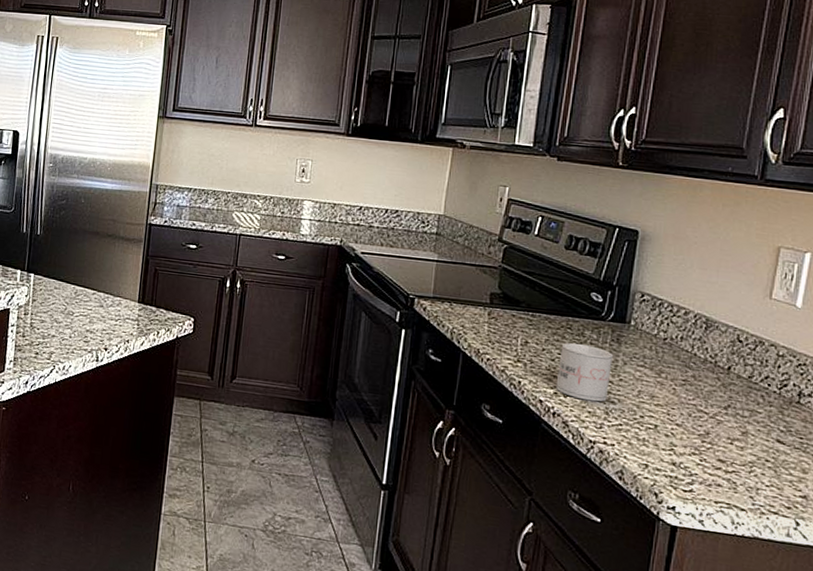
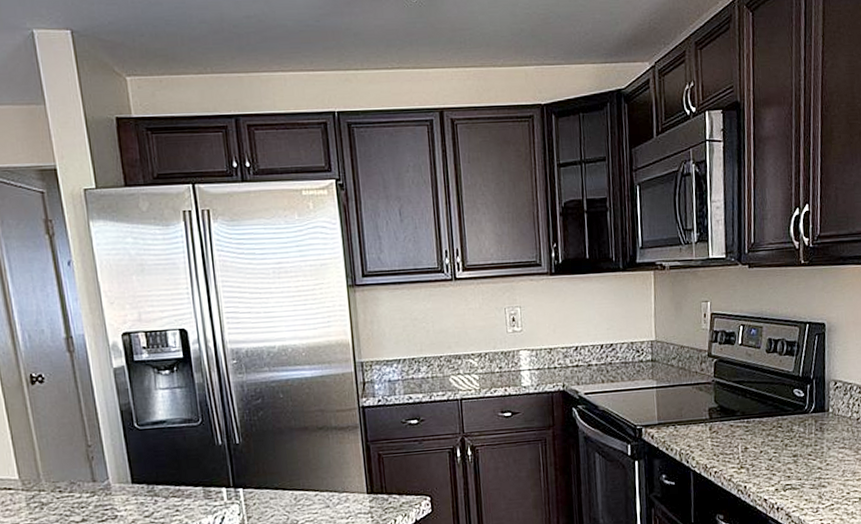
mug: present [556,343,613,402] -> none [775,439,819,490]

